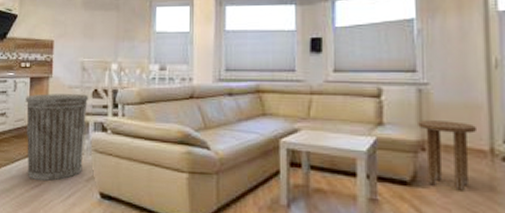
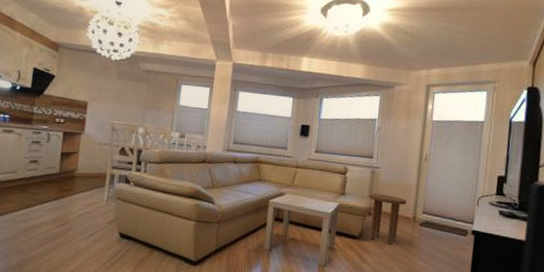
trash can: present [26,94,89,181] -> none [55,147,116,221]

